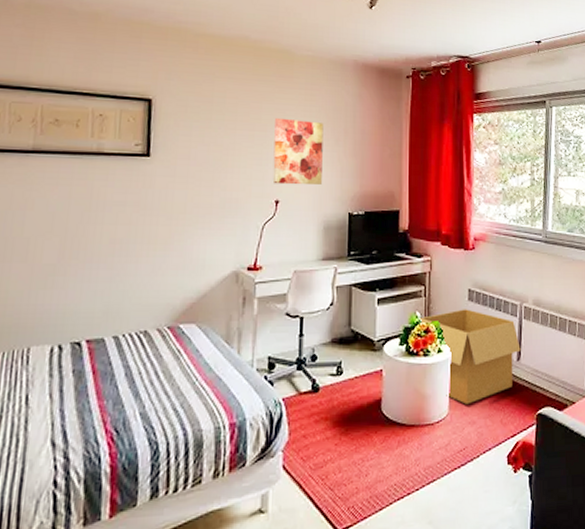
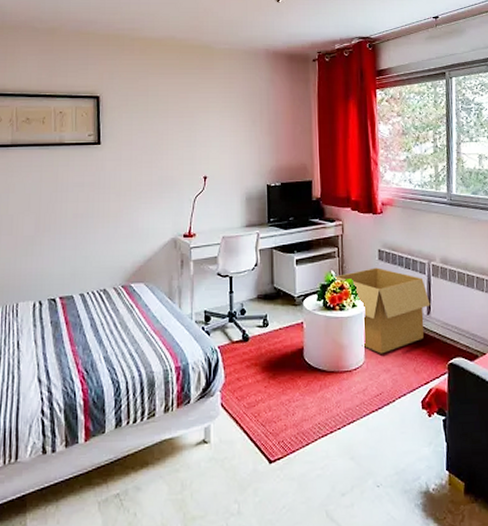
wall art: present [272,117,324,185] -> none [200,105,242,163]

